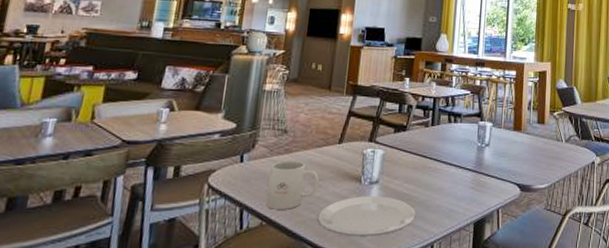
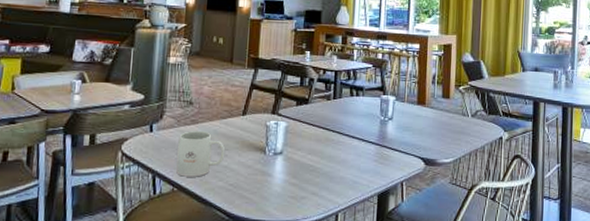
plate: present [318,196,416,236] -> none [226,166,321,204]

